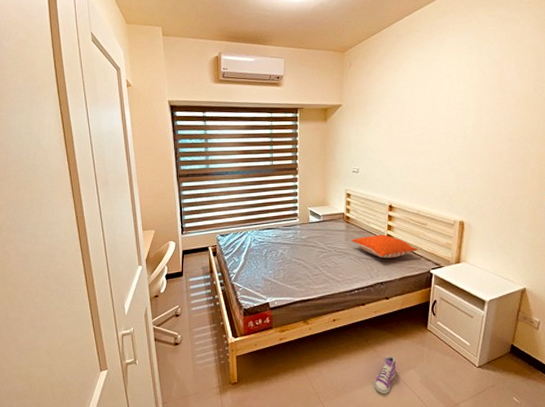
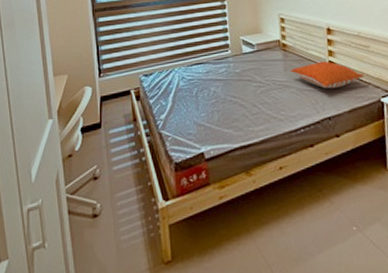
sneaker: present [374,356,397,394] -> none [335,207,360,258]

